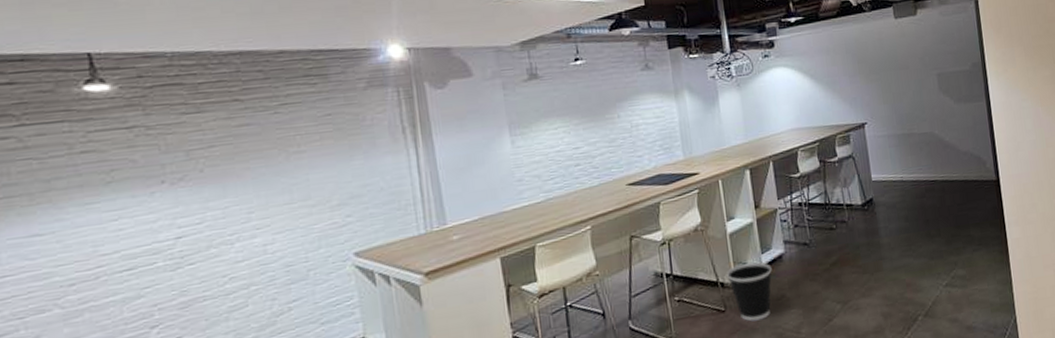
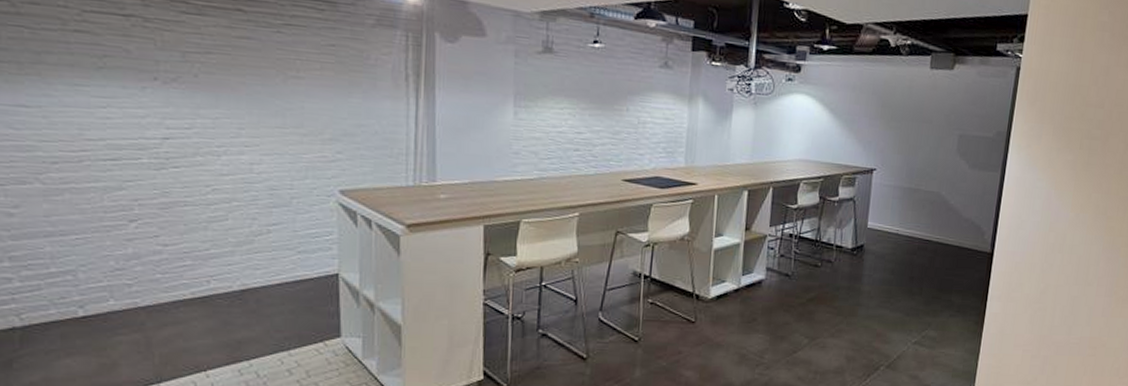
wastebasket: present [727,262,772,322] -> none [704,281,749,338]

